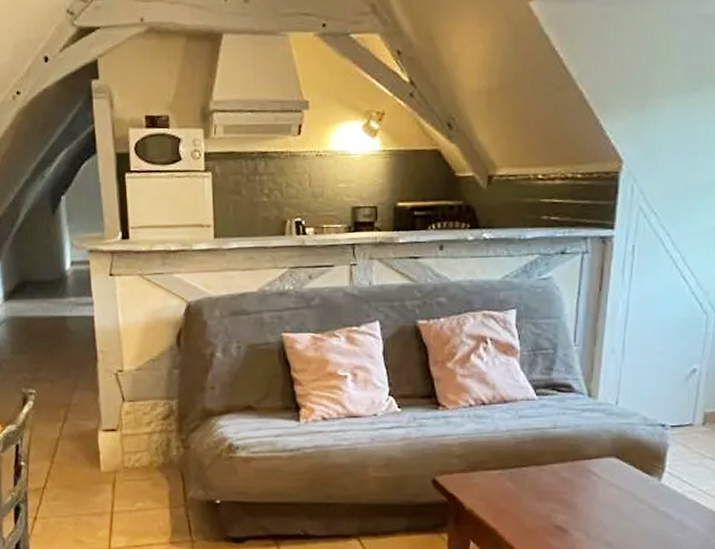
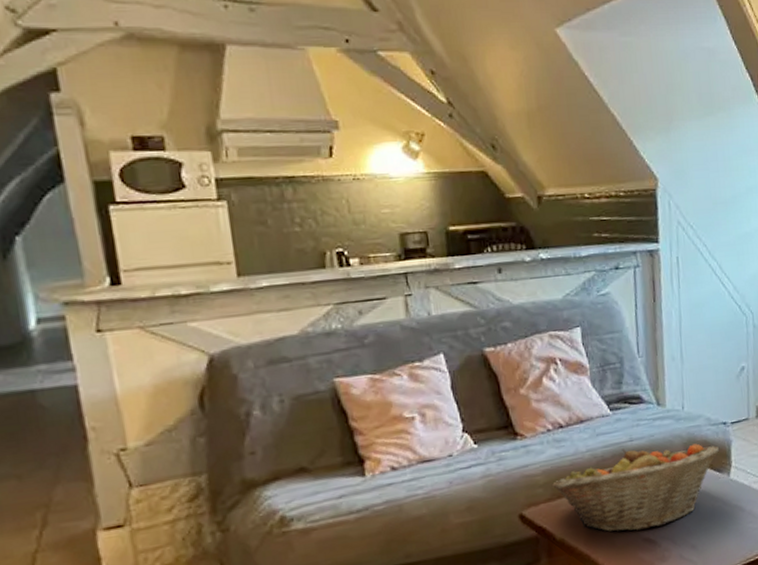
fruit basket: none [468,434,652,517] -> present [552,443,719,532]

